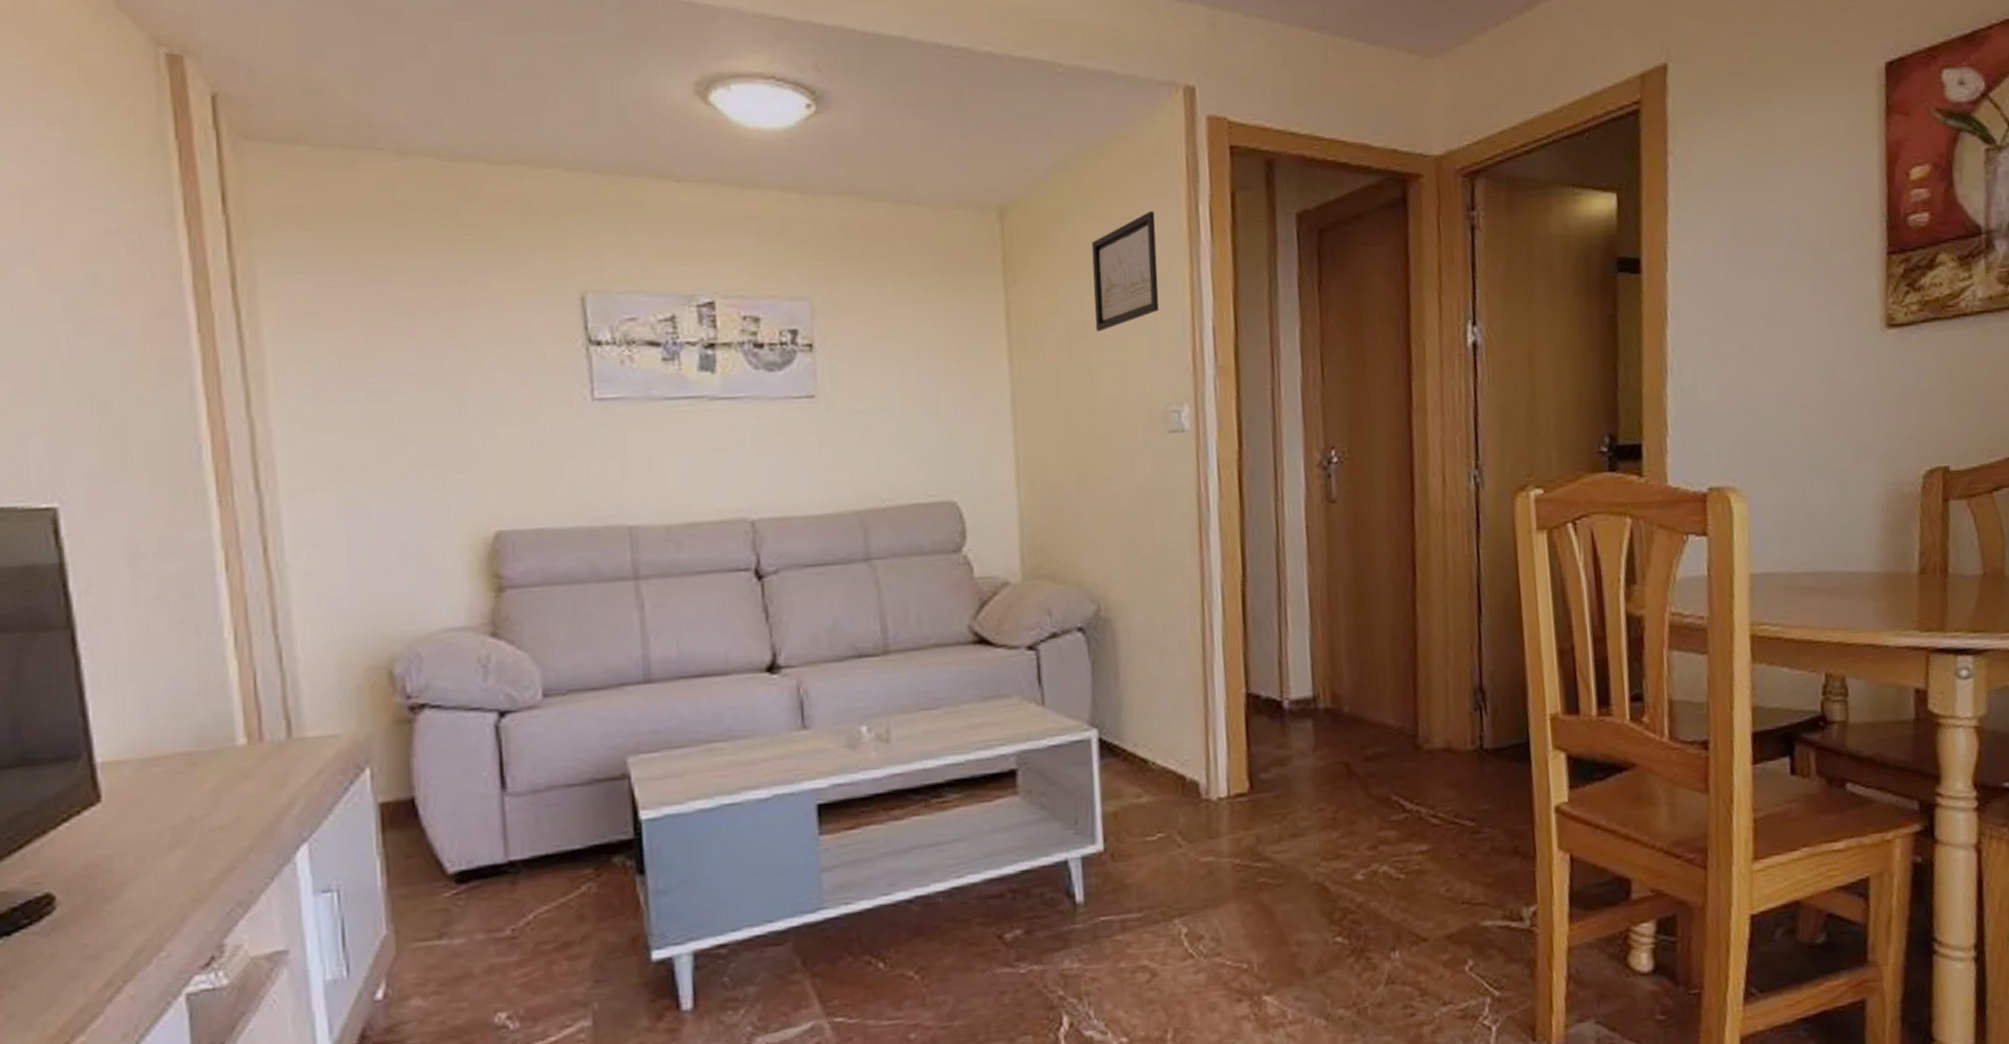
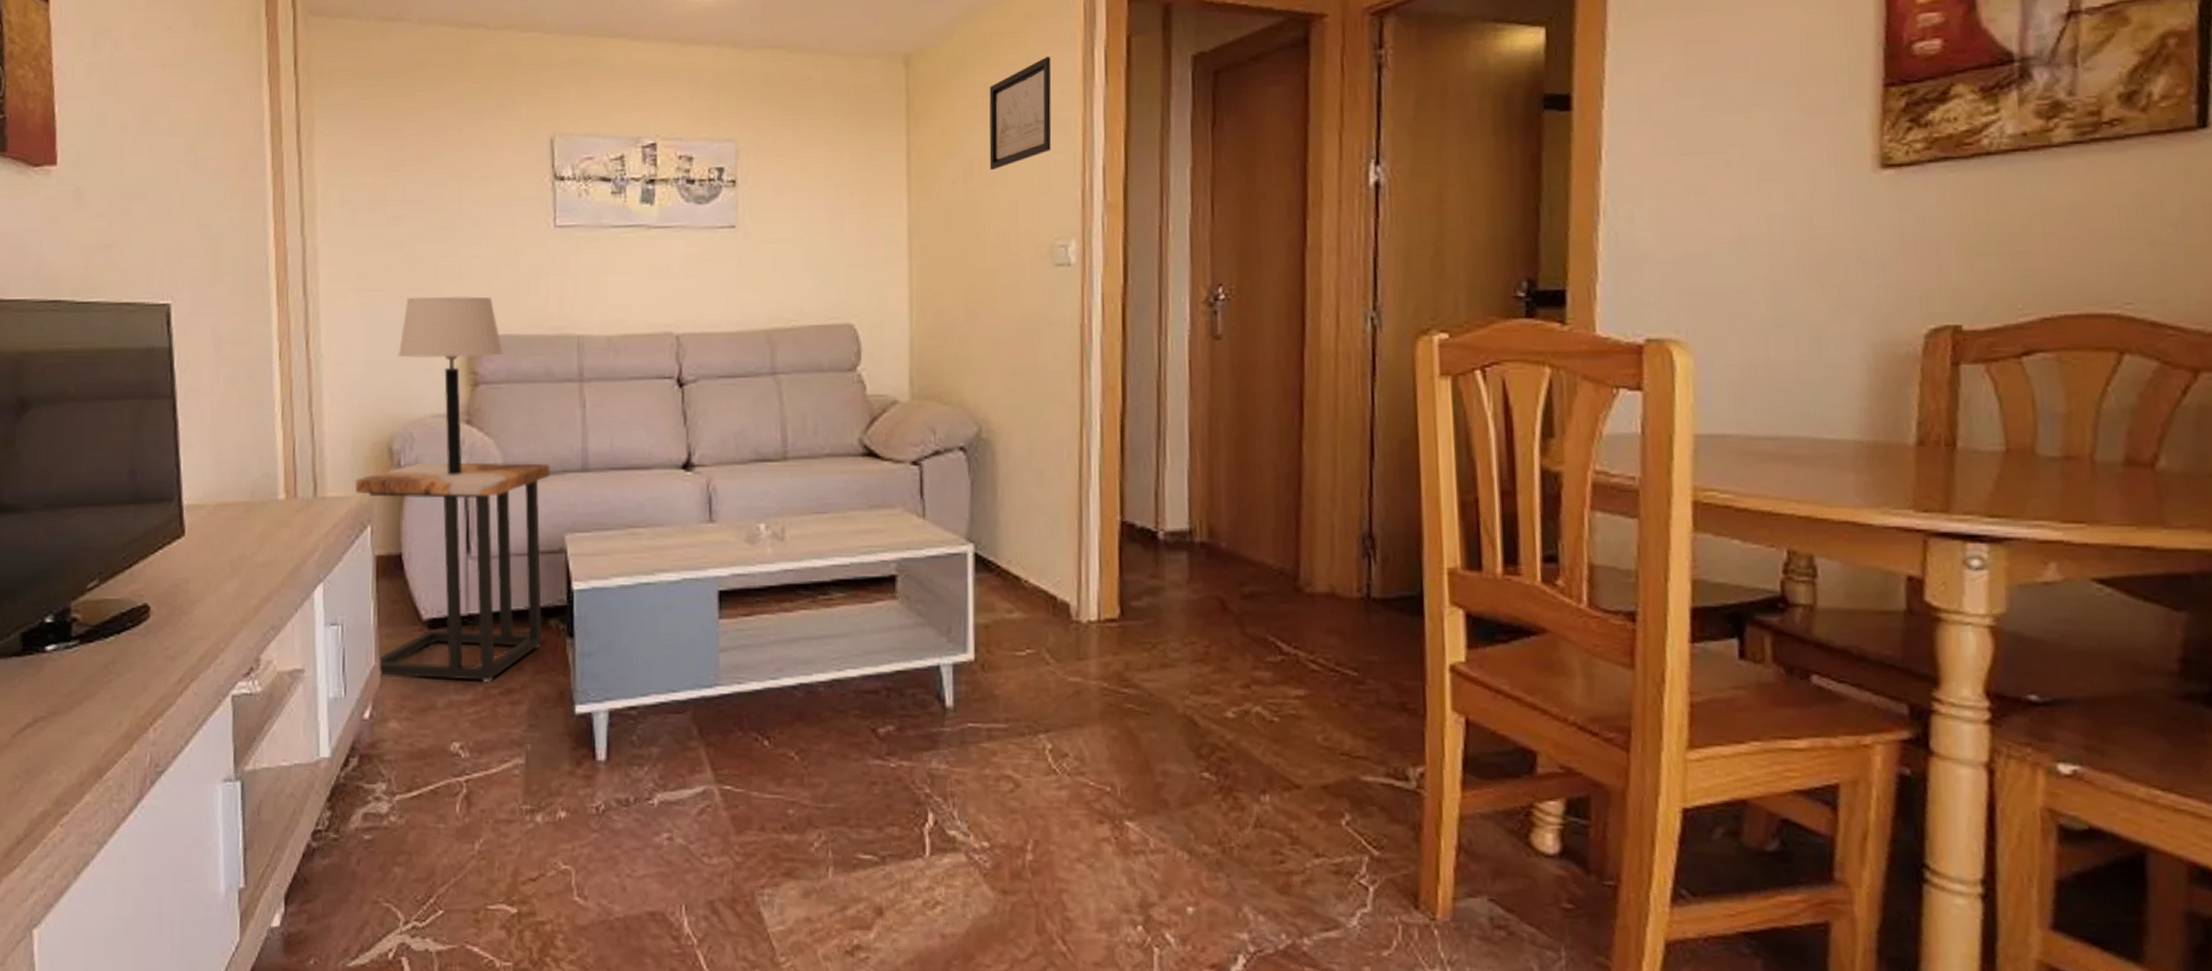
side table: none [344,677,605,945] -> present [355,461,550,682]
table lamp: none [393,484,535,699] -> present [398,296,503,475]

